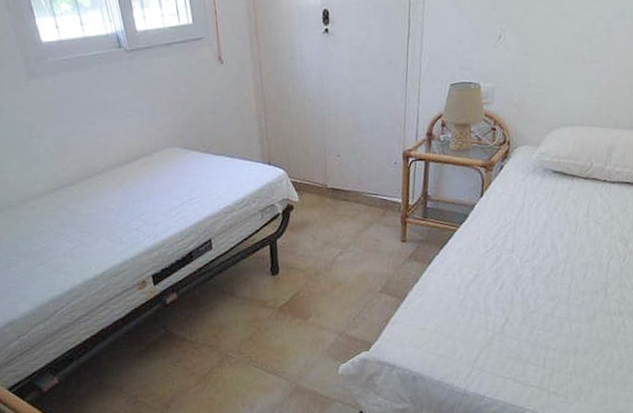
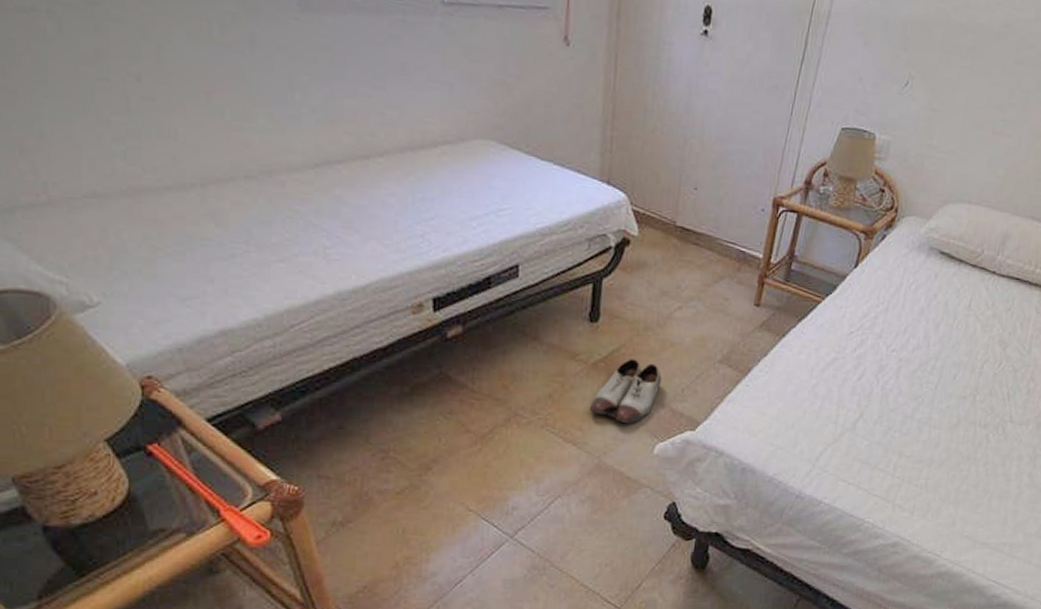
shoe: none [282,300,336,353] -> present [589,359,662,424]

